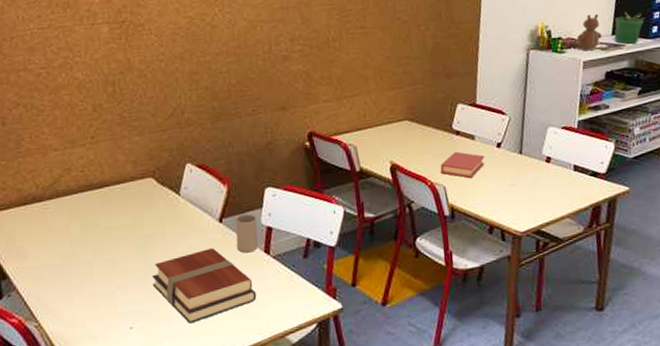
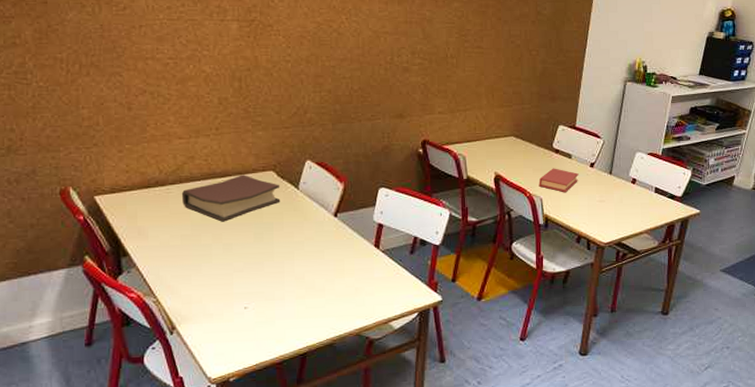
hardback book: none [59,183,162,236] -> present [181,175,281,222]
books: present [152,248,257,324] -> none [268,240,365,307]
cup: present [235,214,258,253] -> none [349,211,370,246]
stuffed toy: present [569,14,602,51] -> none [662,54,690,87]
planter: present [614,12,645,45] -> none [701,55,729,85]

